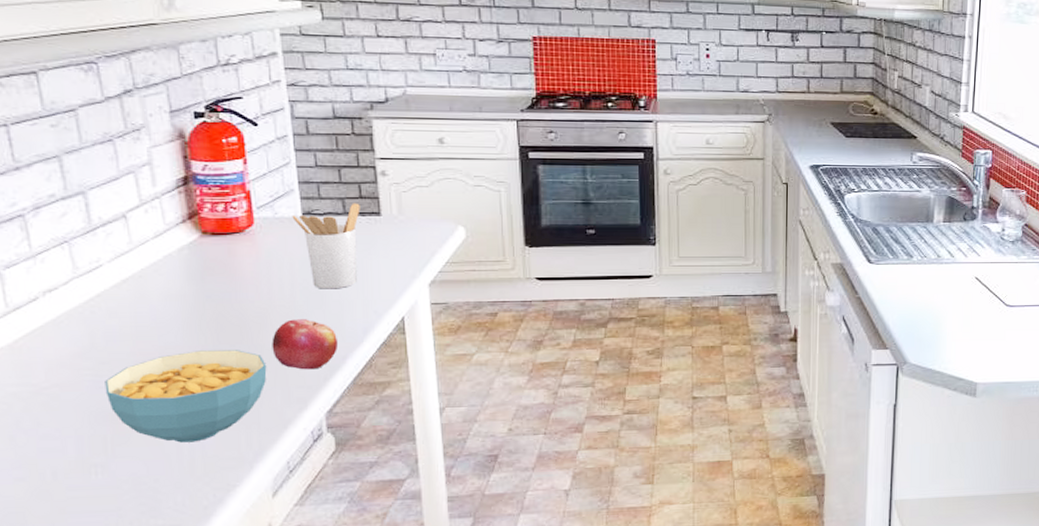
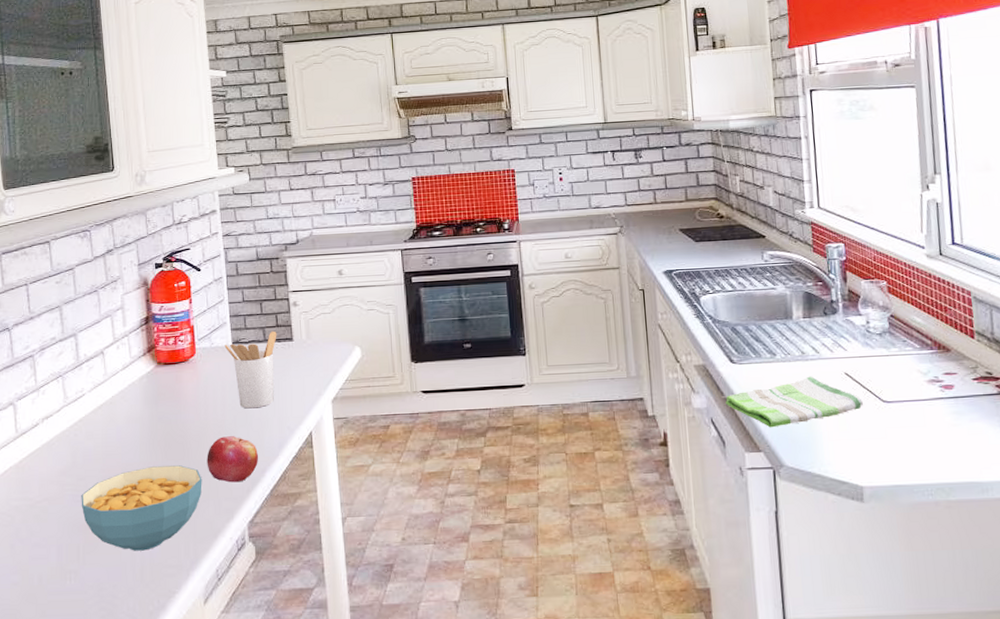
dish towel: none [859,279,988,327] -> present [725,376,863,428]

